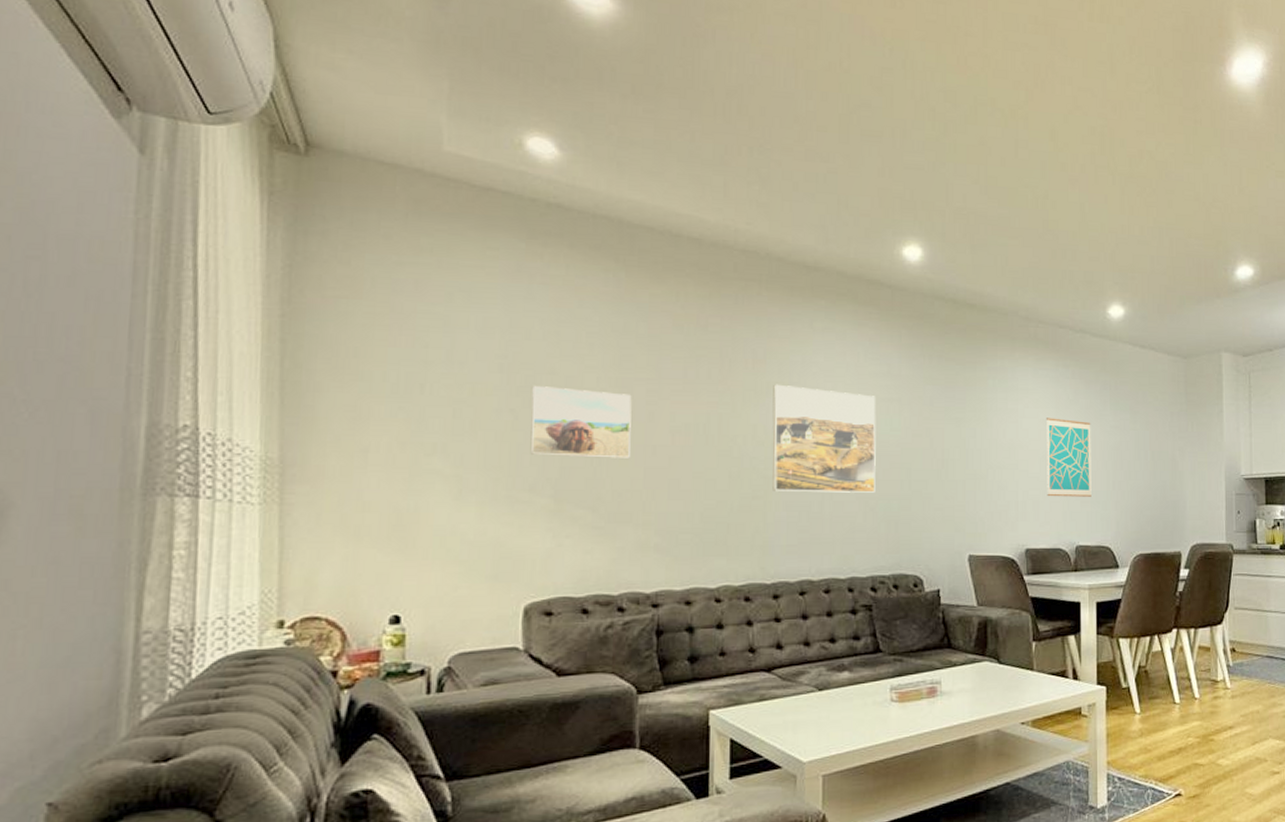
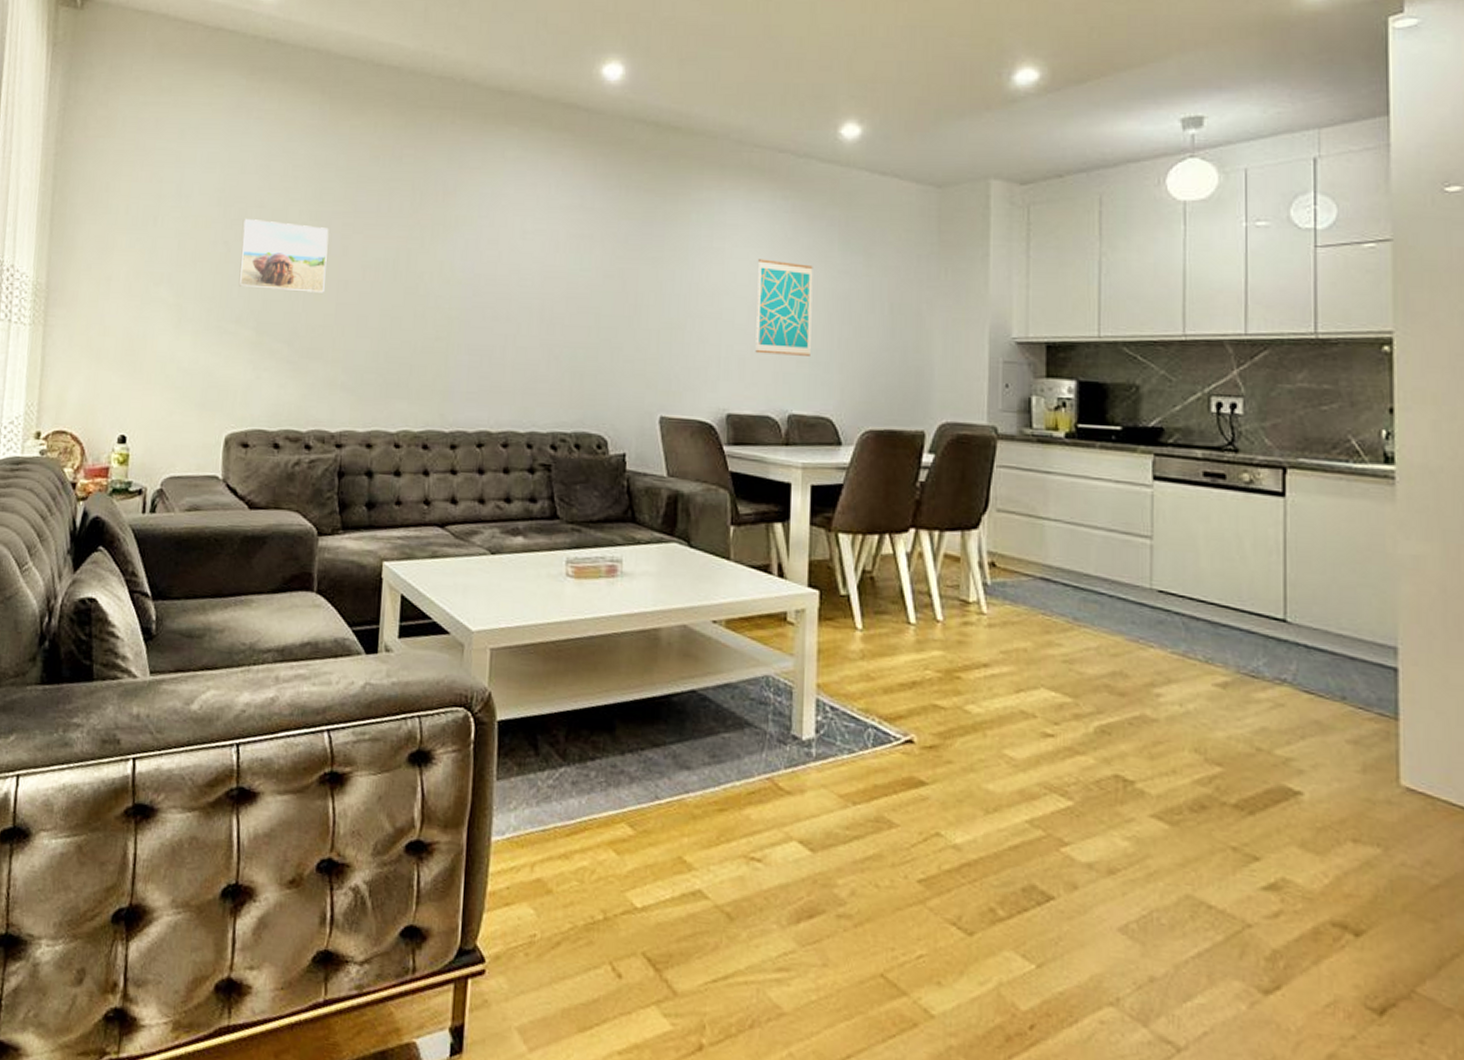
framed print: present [772,384,876,493] -> none [455,218,566,339]

